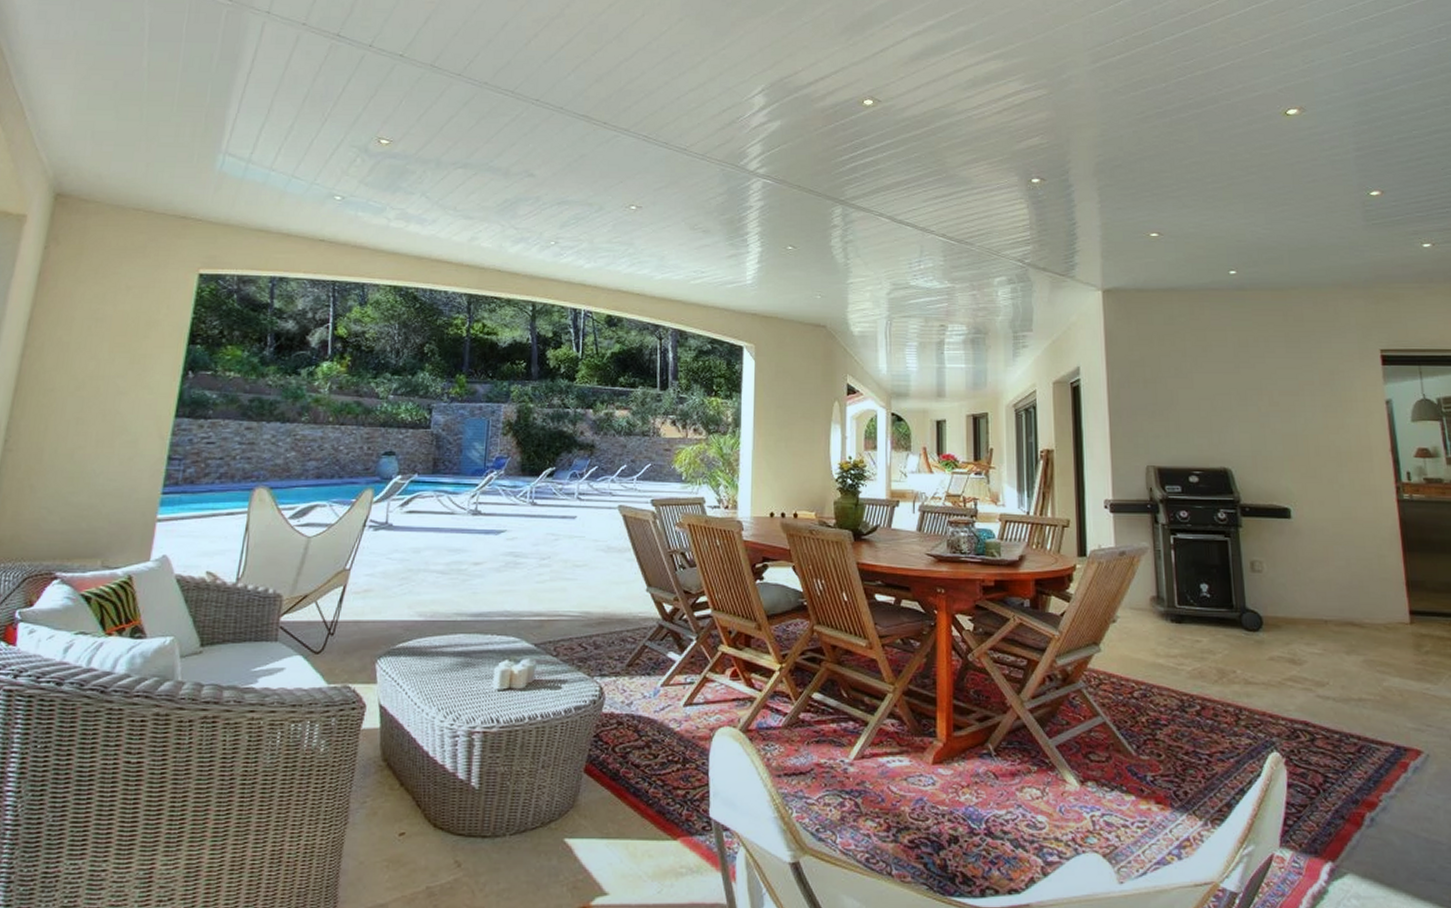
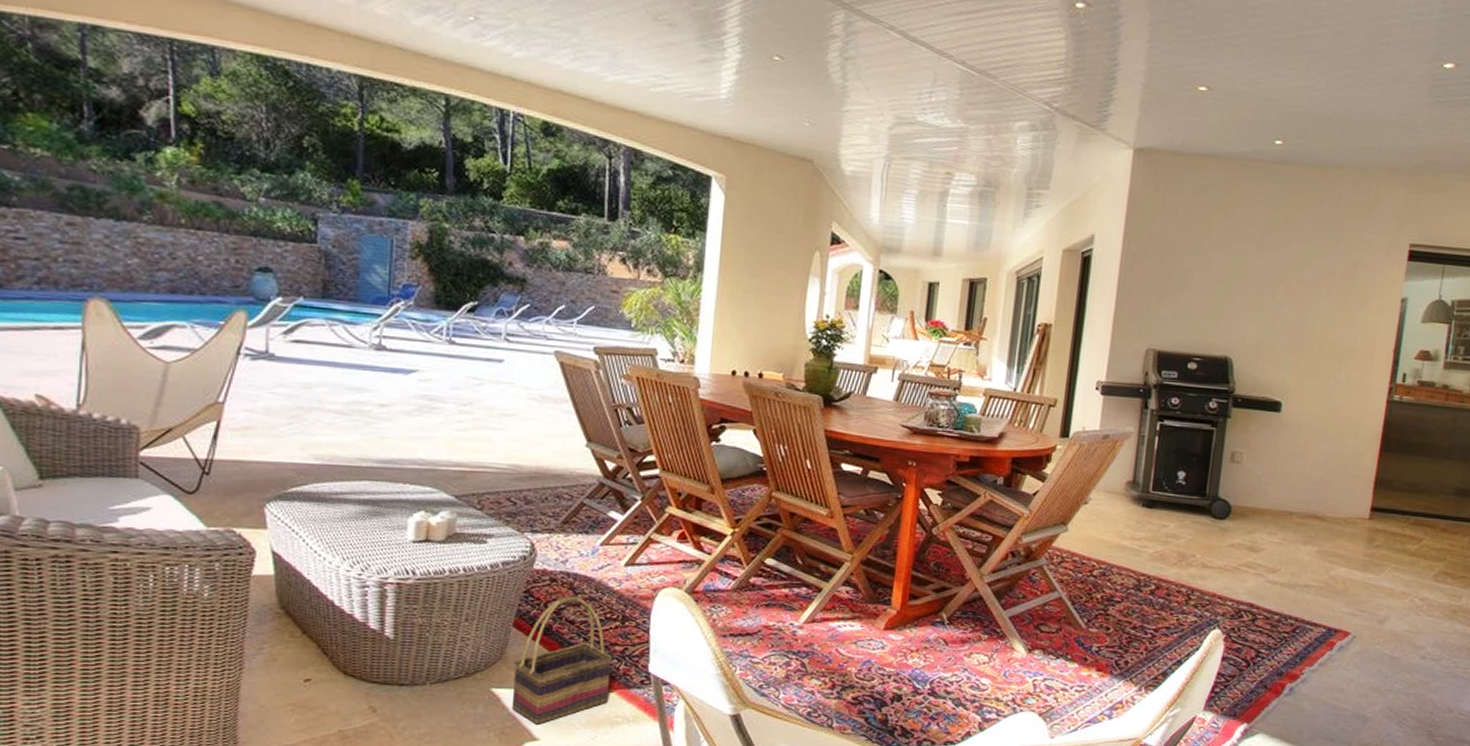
woven basket: none [583,738,676,877] -> present [511,595,613,725]

